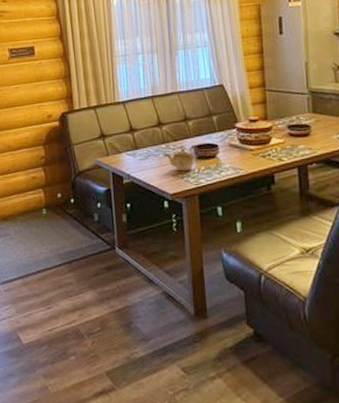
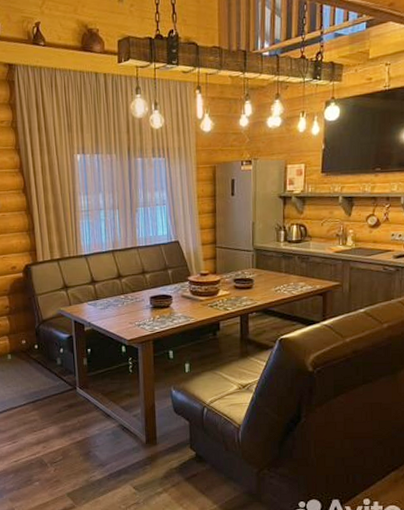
teapot: present [163,144,199,172] -> none [122,295,154,320]

